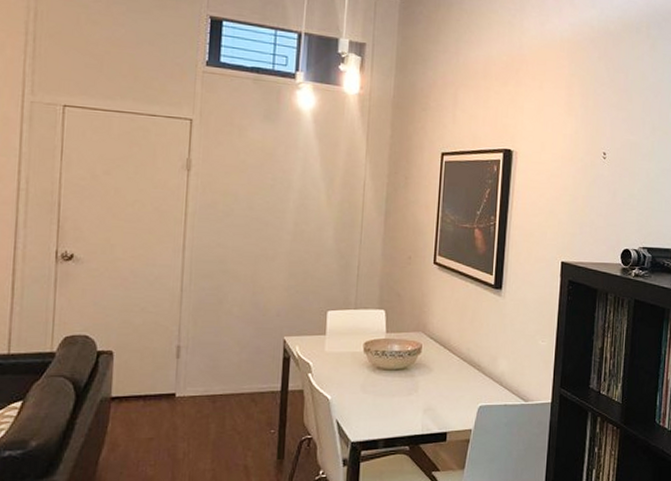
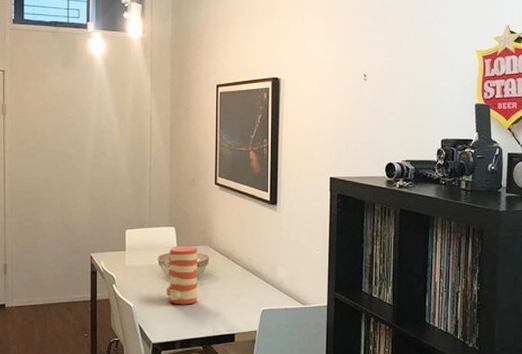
vase: none [370,331,410,399] -> present [166,245,197,305]

